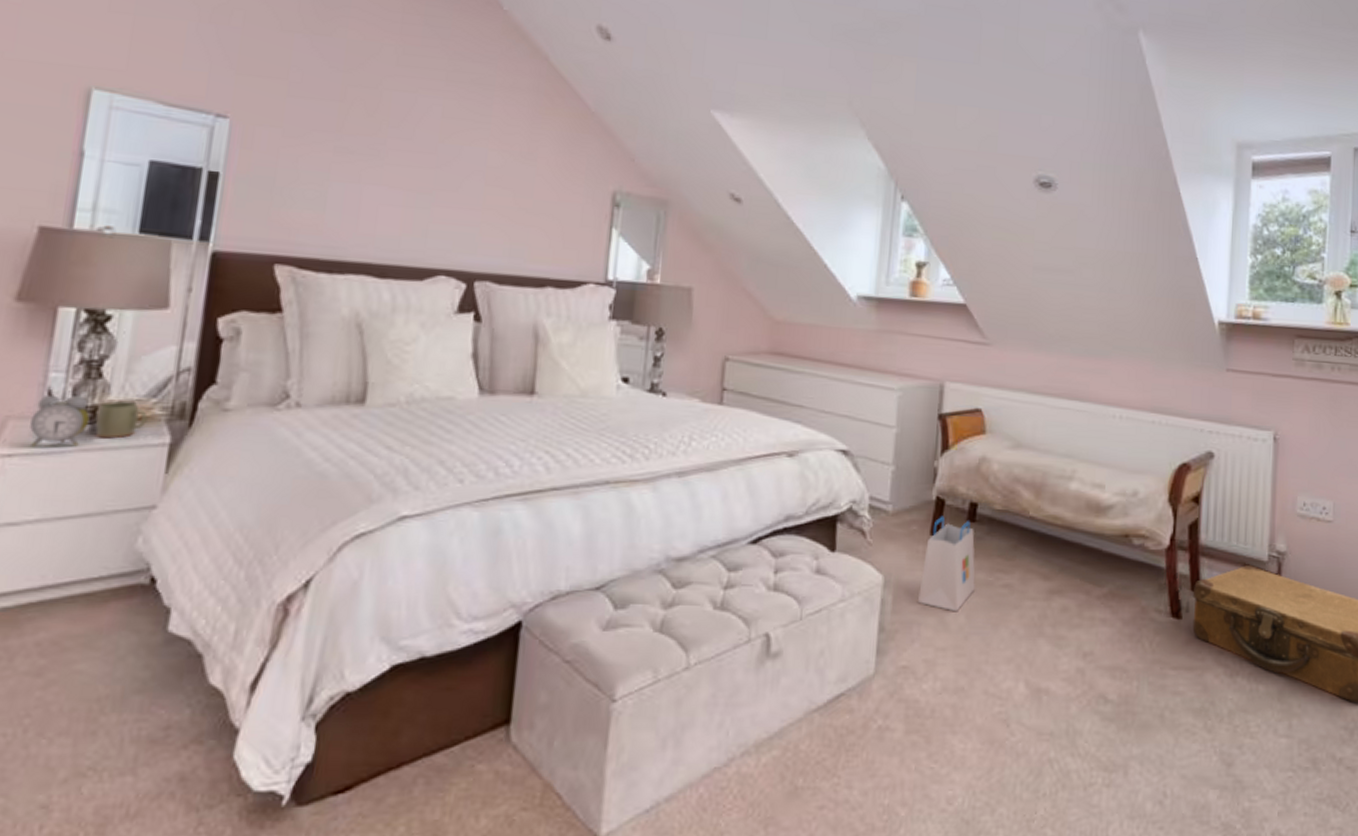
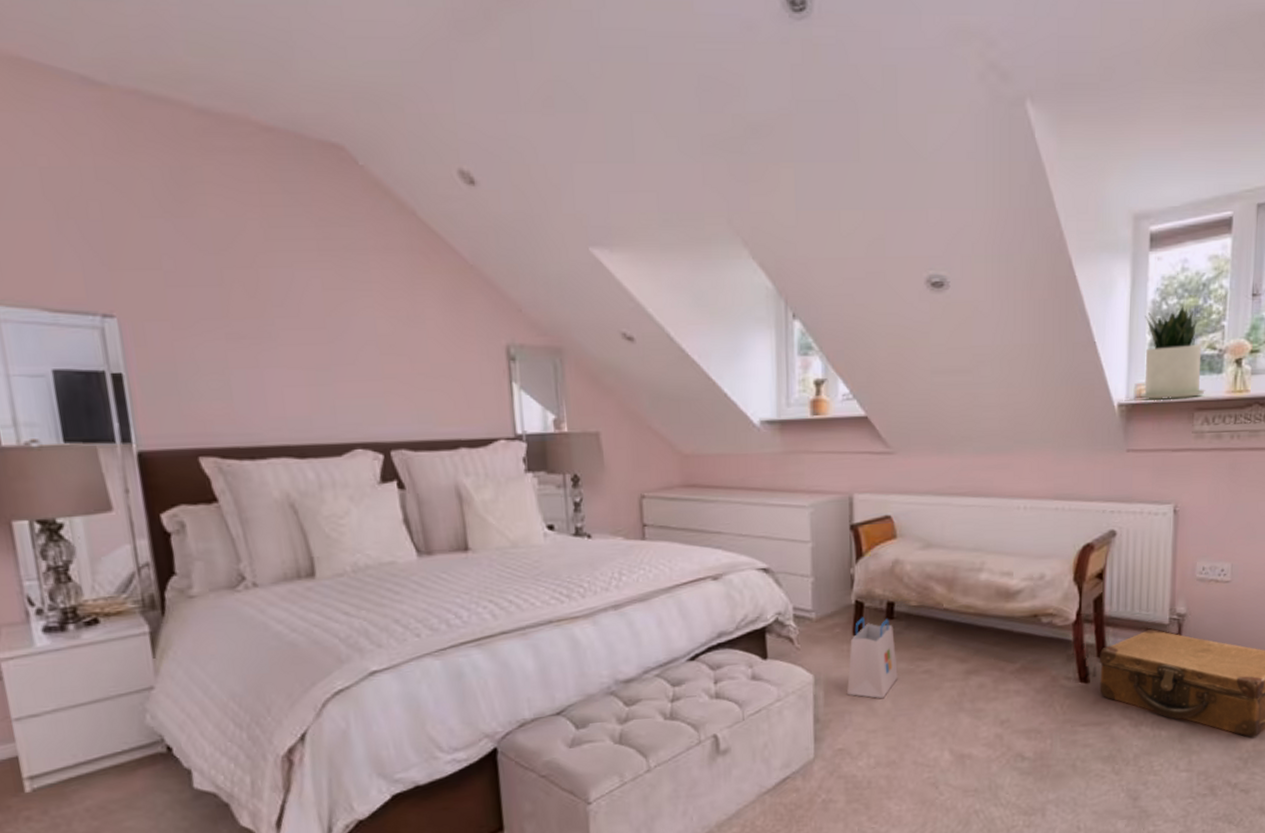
alarm clock: present [30,395,90,447] -> none [20,599,73,648]
mug: present [95,400,148,439] -> none [76,598,124,634]
planter: none [1240,234,1306,324] -> present [1139,306,1205,400]

